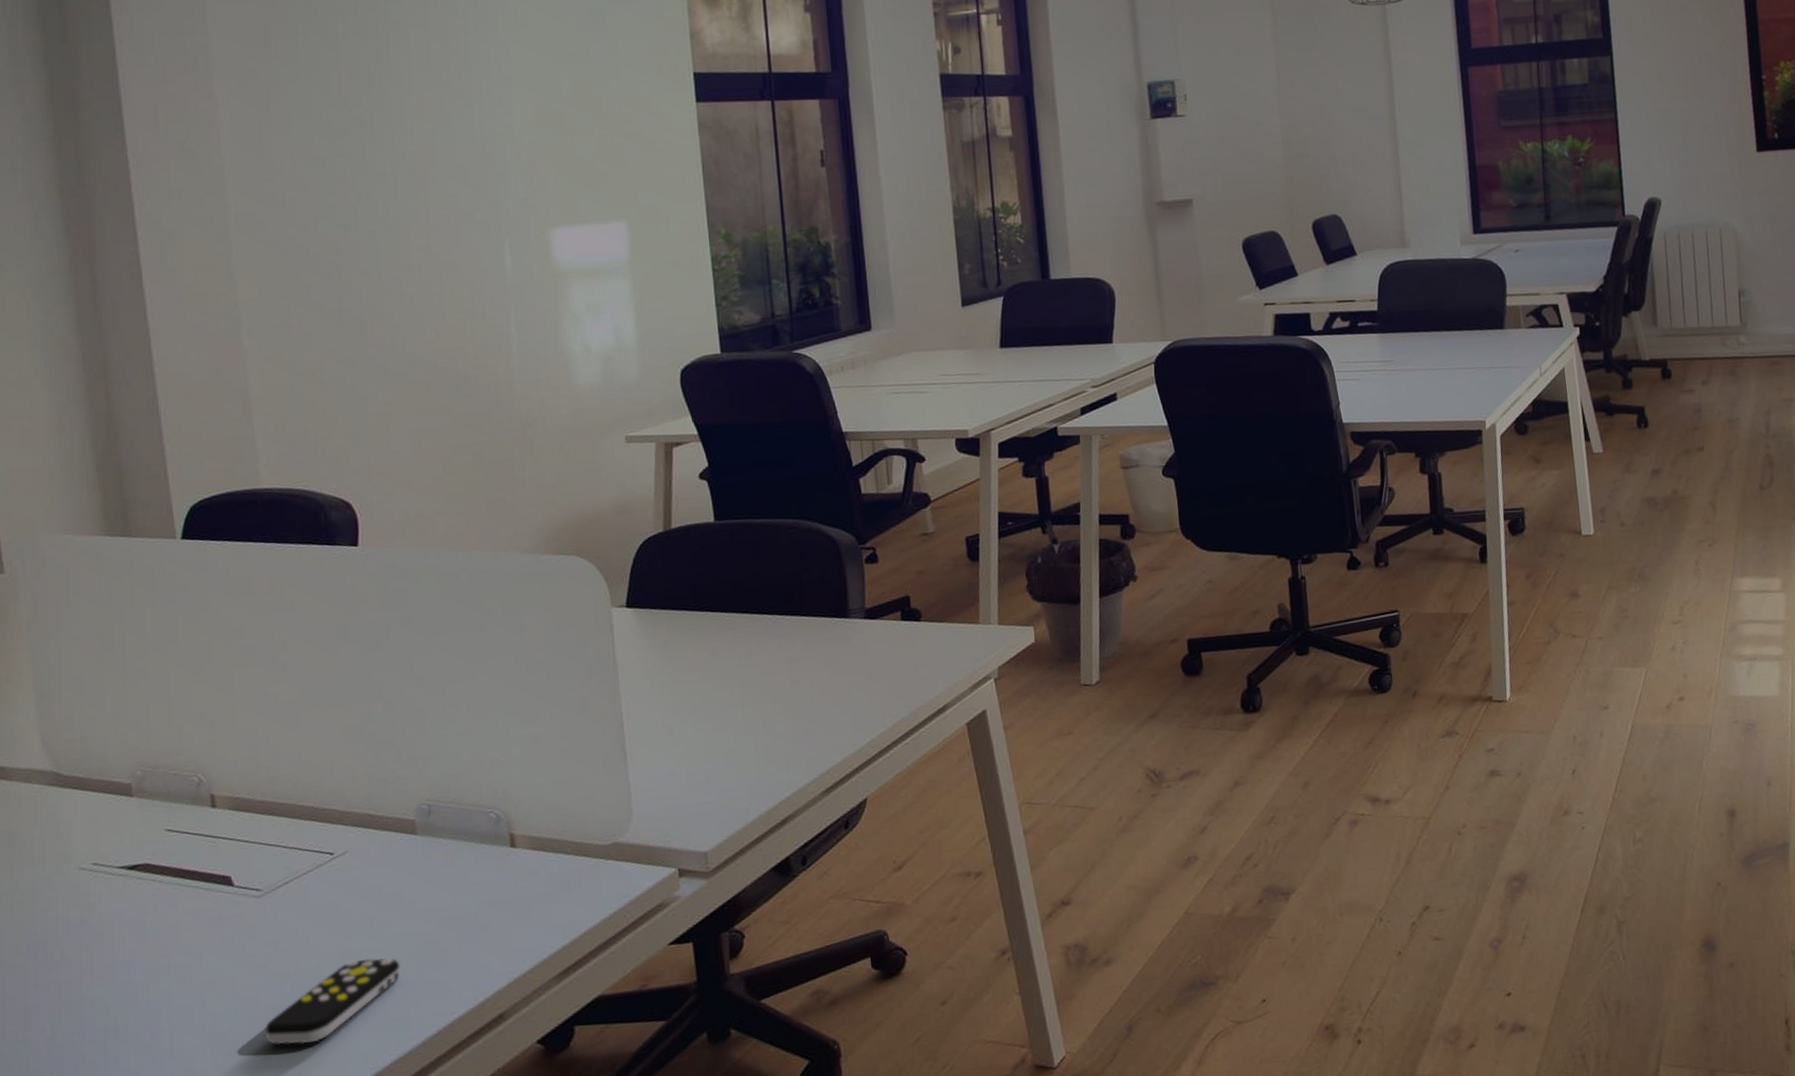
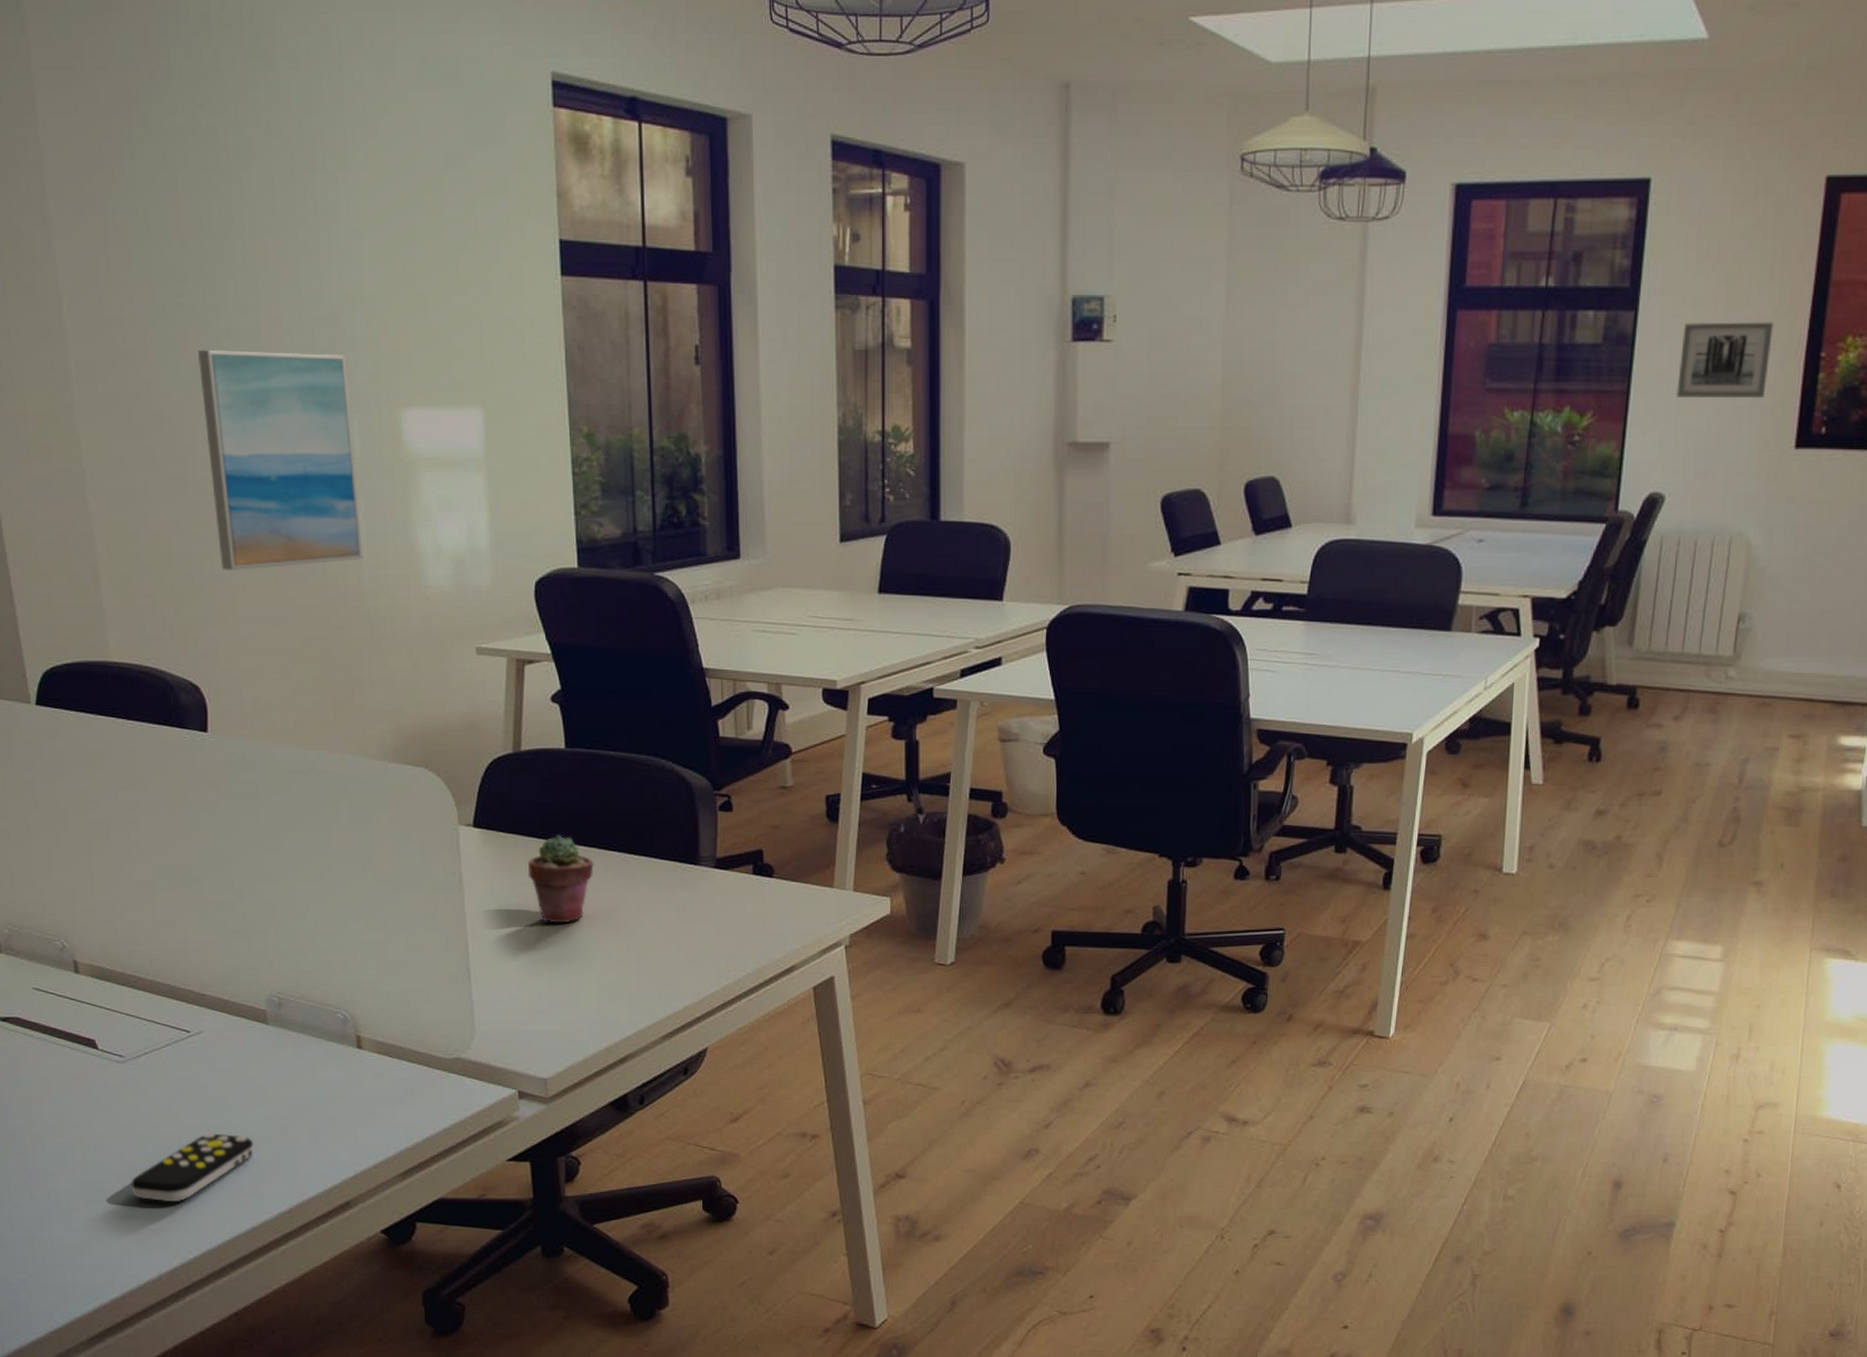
wall art: none [355,186,515,390] -> present [198,350,363,570]
potted succulent: none [680,605,747,693] -> present [527,835,594,924]
wall art: none [1651,55,1725,120] -> present [1675,322,1775,398]

